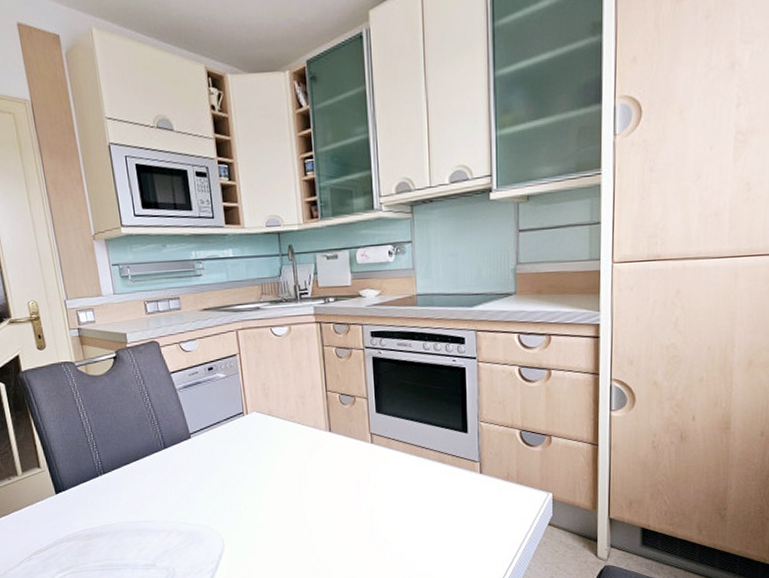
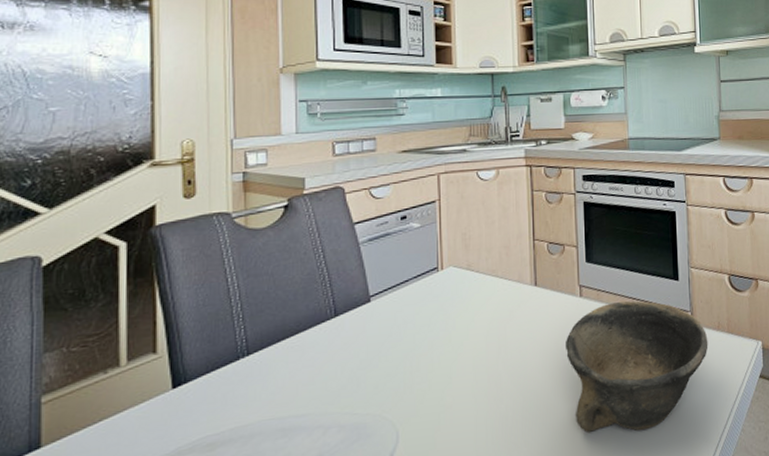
bowl: none [359,449,497,560] -> present [566,301,709,433]

